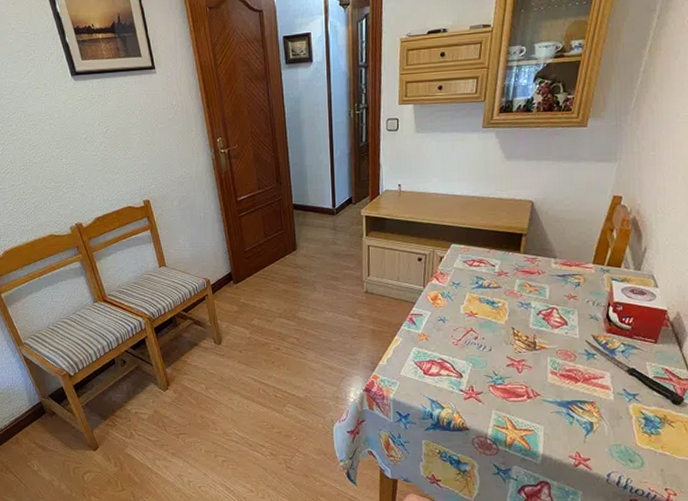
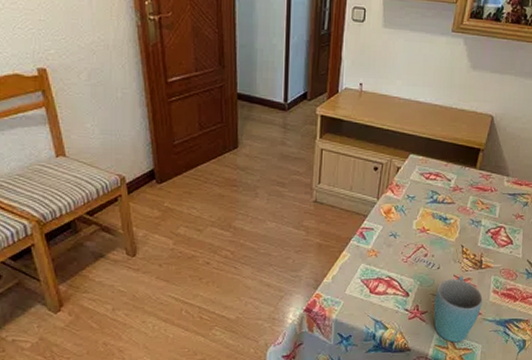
mug: none [489,357,540,423] -> present [433,275,483,343]

